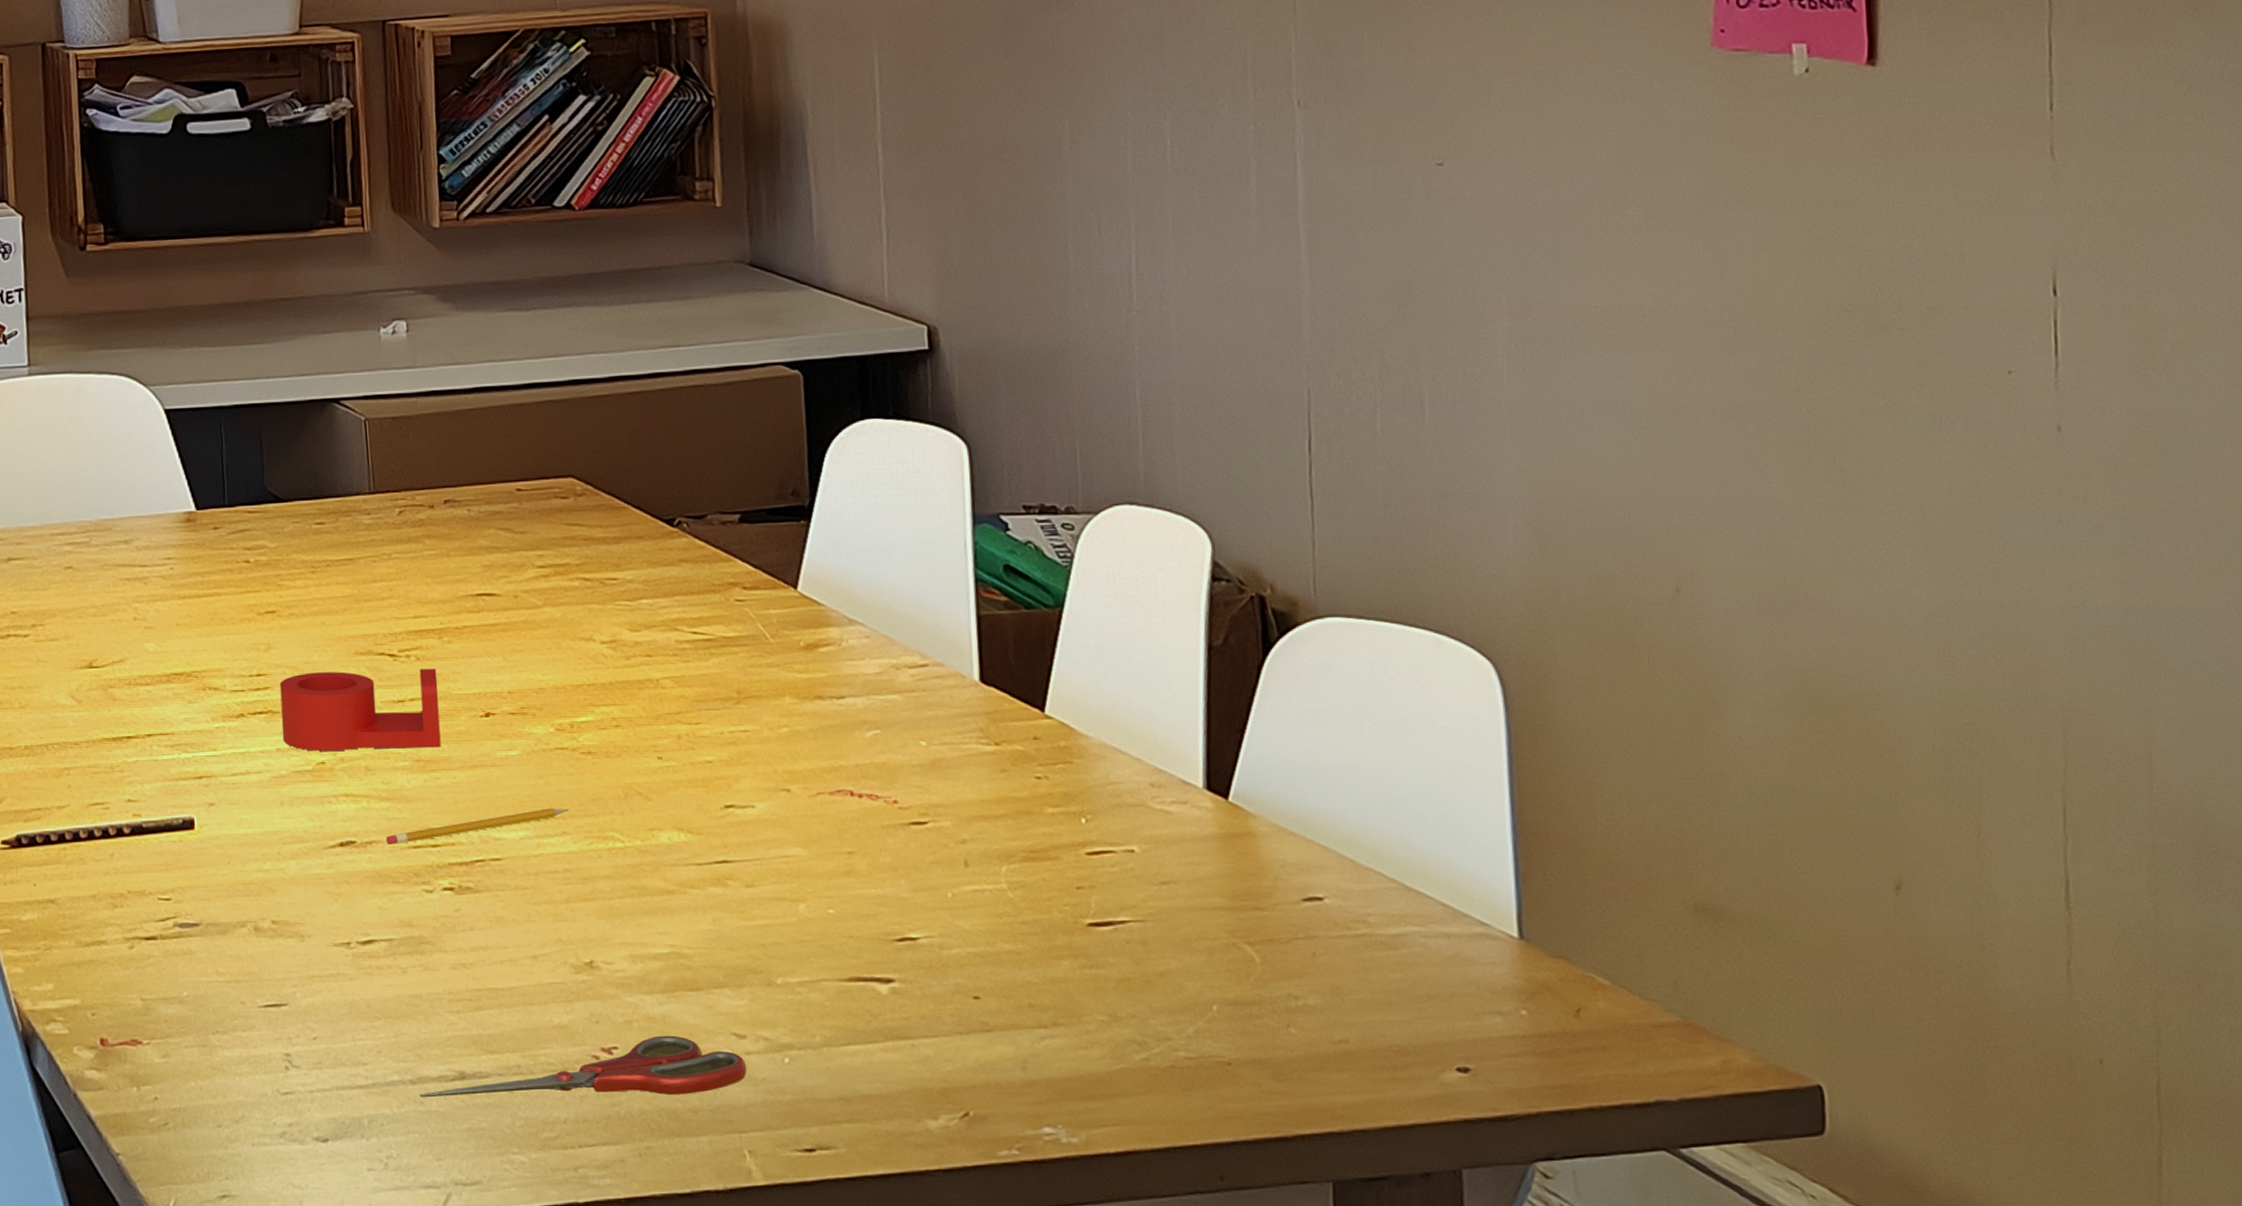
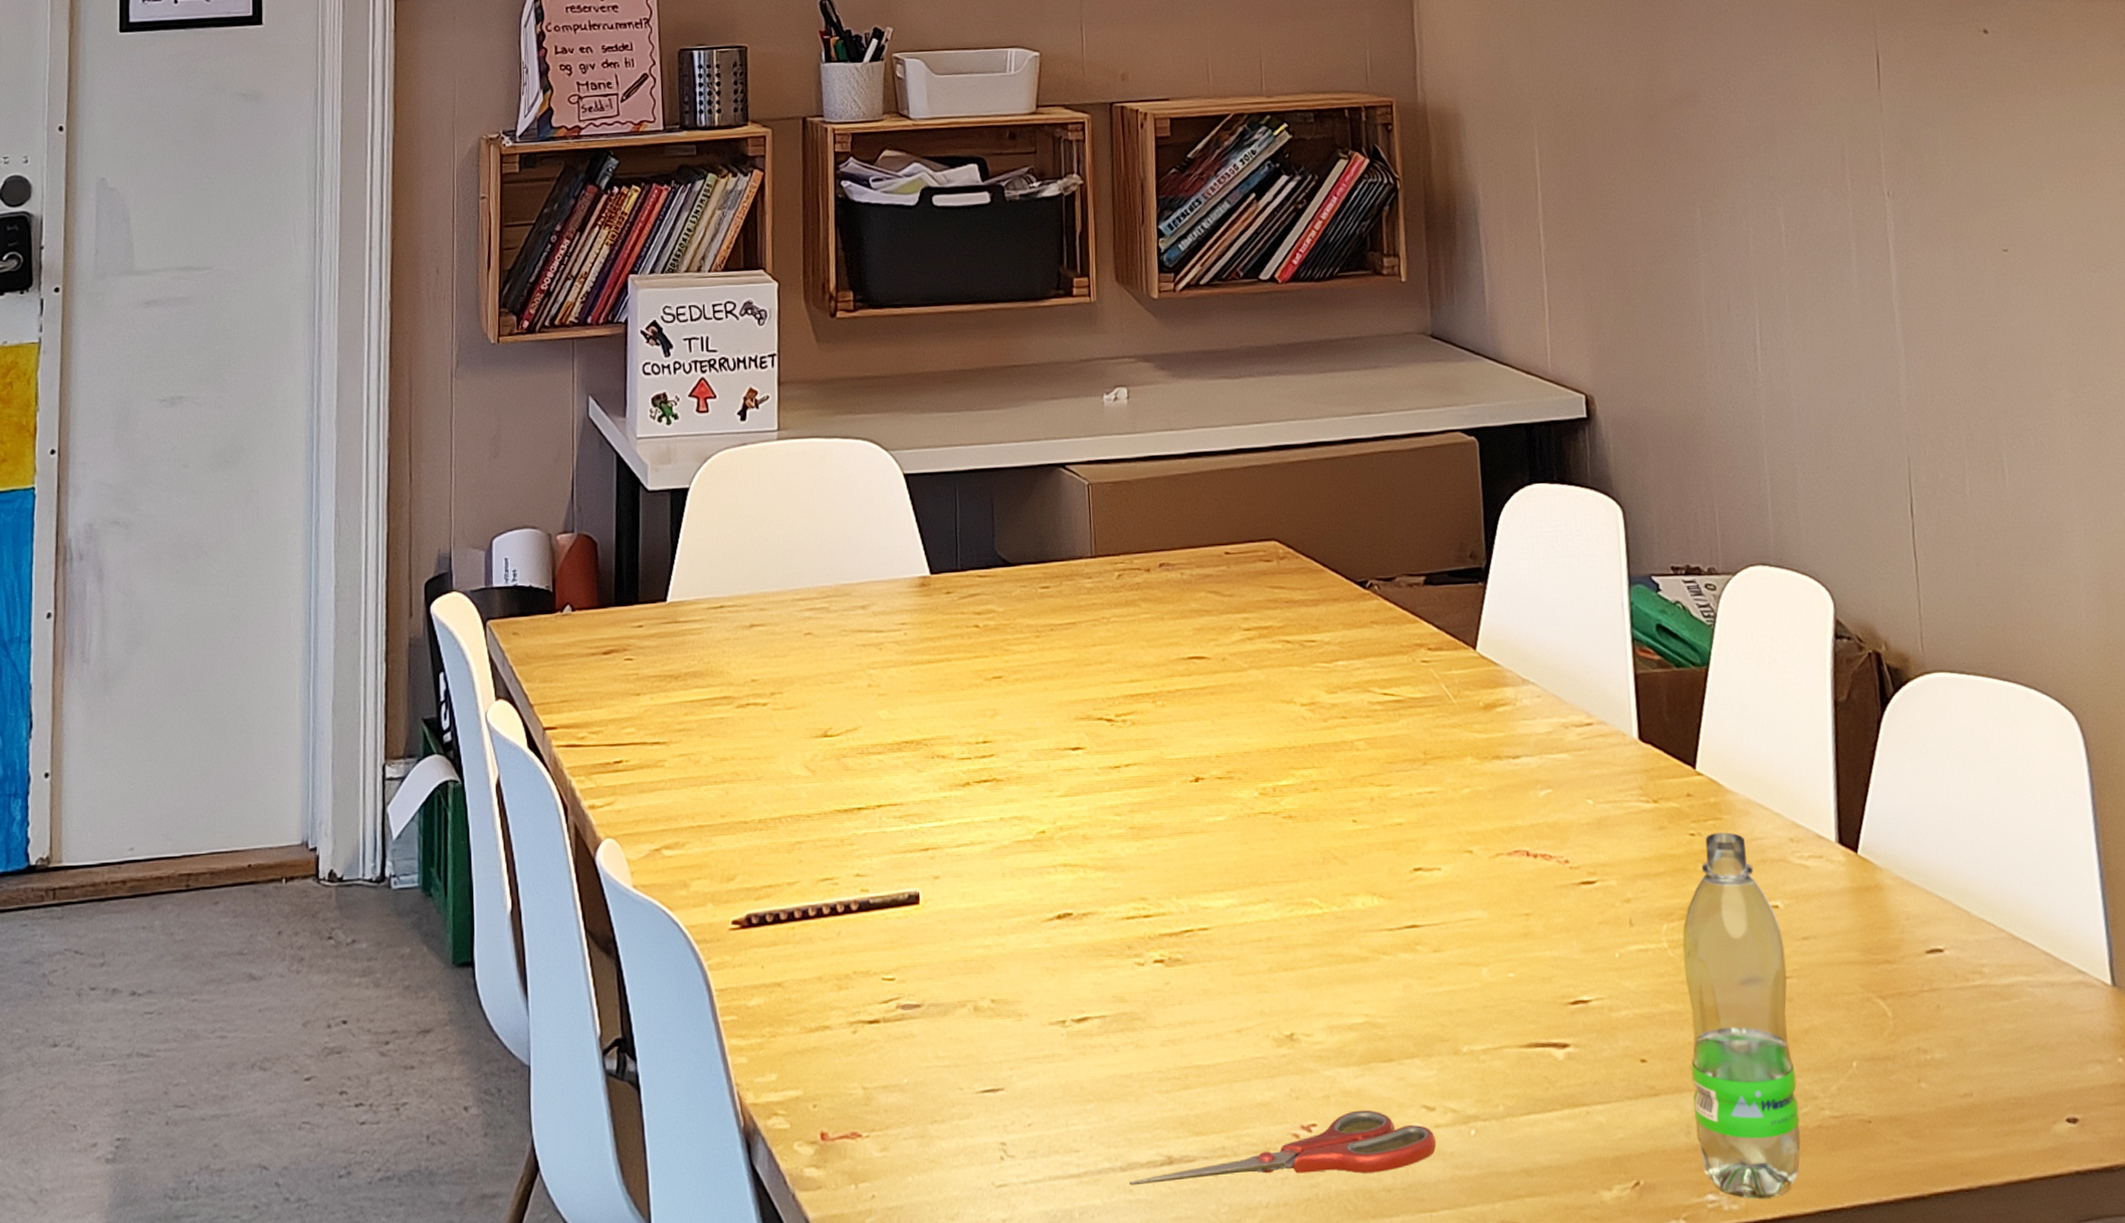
tape dispenser: present [279,668,441,751] -> none [1004,733,1154,820]
pencil: present [385,808,569,845] -> none [1100,874,1271,917]
bottle: none [1023,776,1150,1133] -> present [1682,832,1801,1199]

